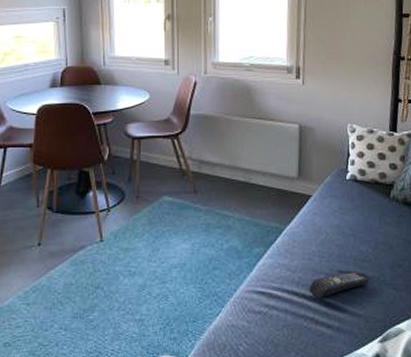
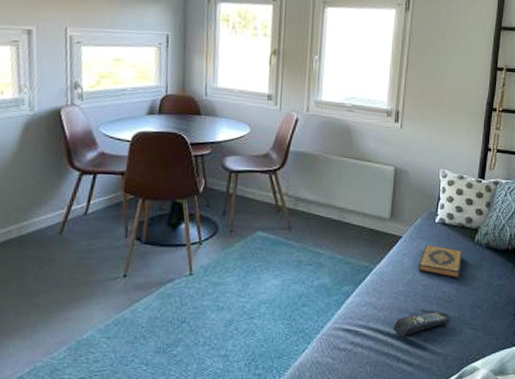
hardback book: none [331,203,379,237] -> present [418,245,463,278]

